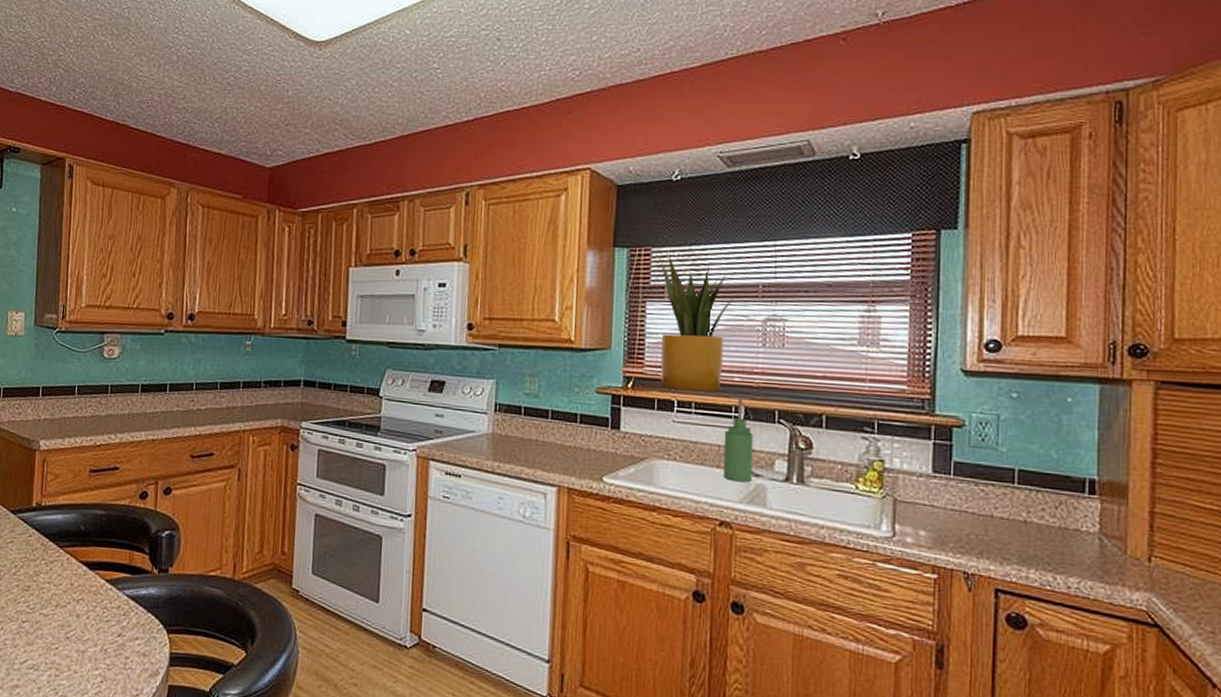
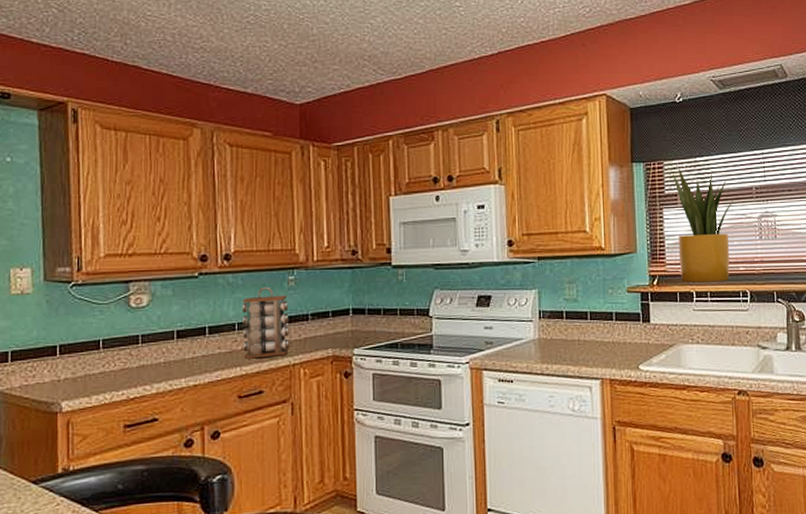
spice rack: none [198,349,244,421] -> present [242,286,289,359]
soap dispenser: present [724,395,753,483] -> none [735,282,760,356]

